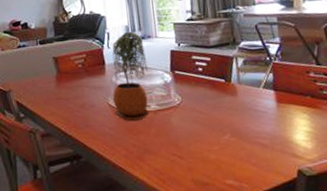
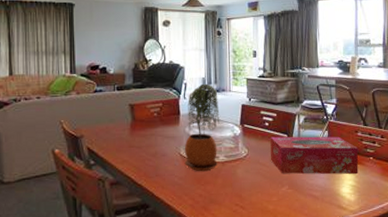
tissue box: none [205,78,315,122] -> present [270,136,359,175]

